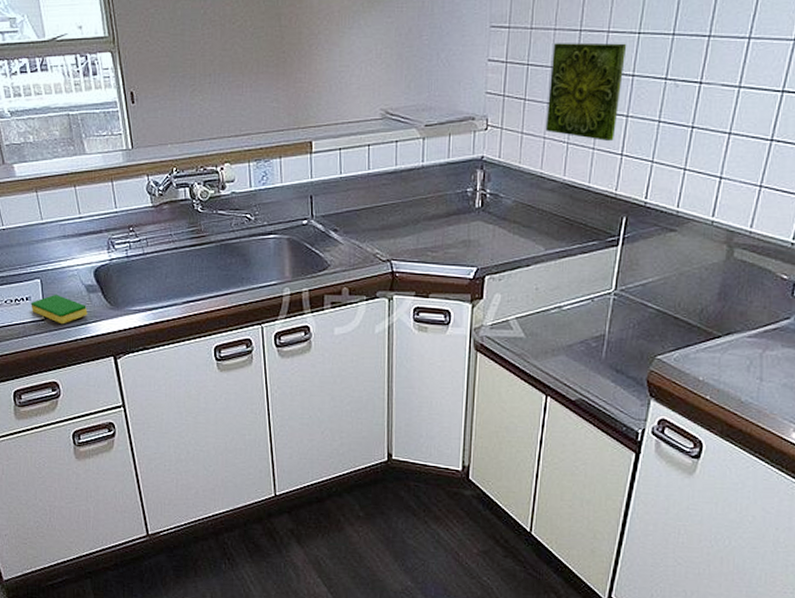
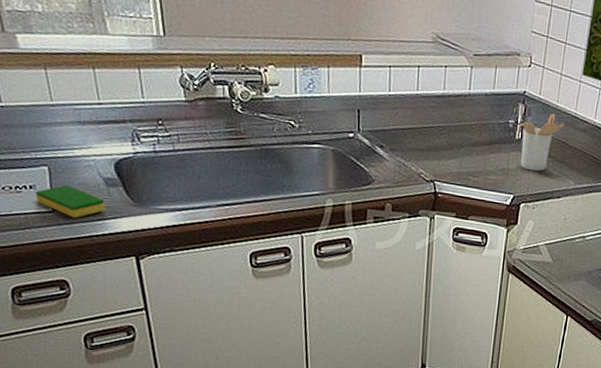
utensil holder: none [482,175,530,240] -> present [521,113,565,172]

